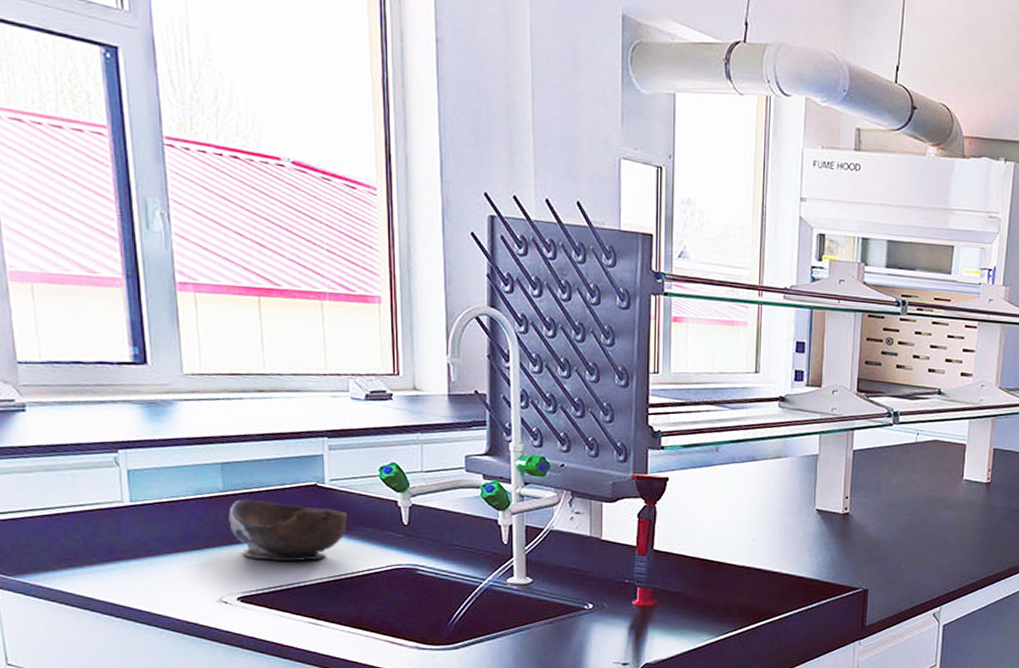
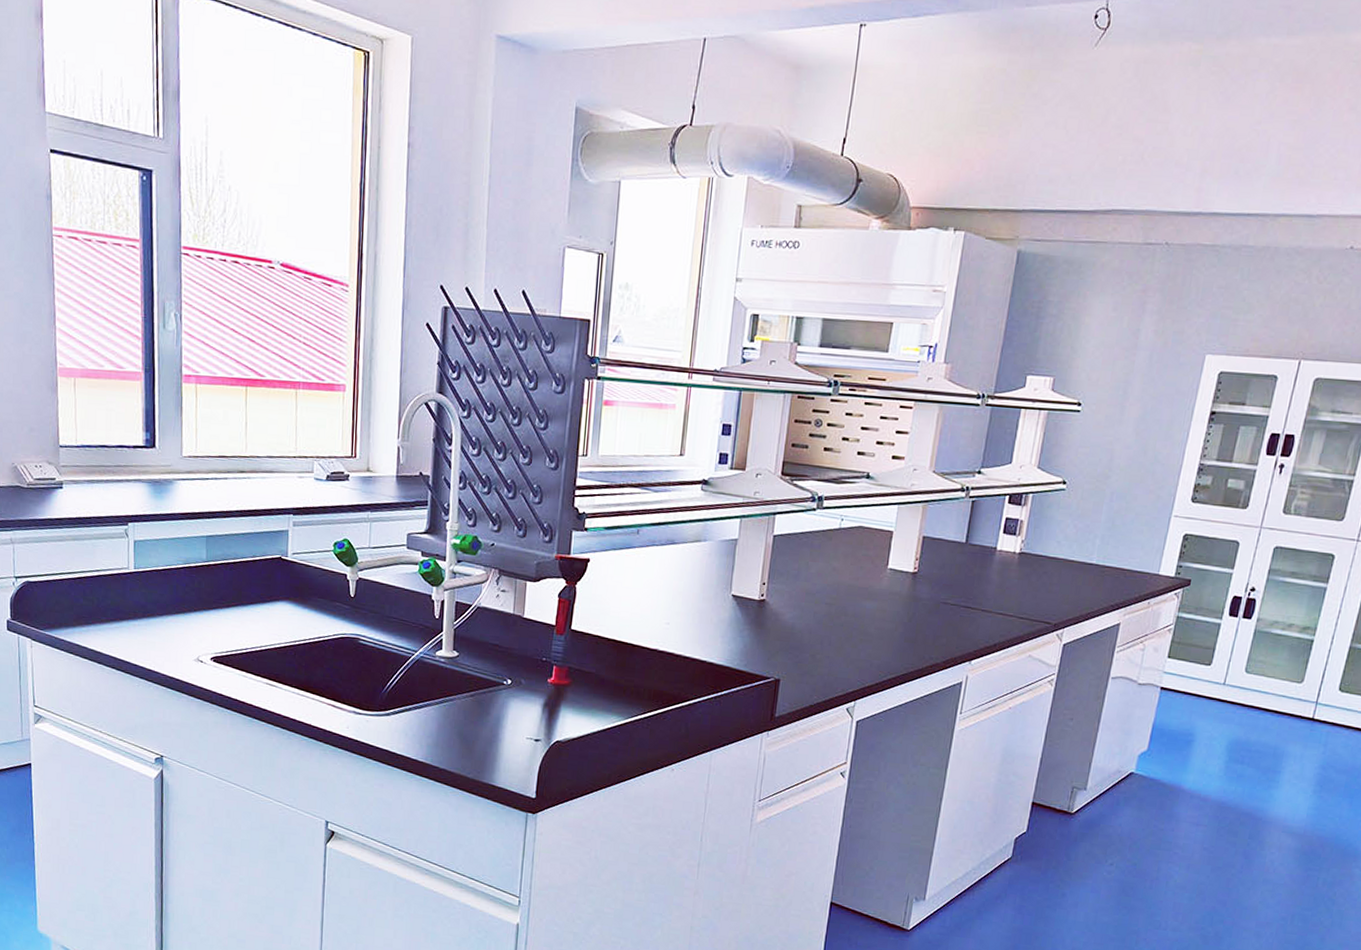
bowl: present [229,499,347,562] -> none [209,569,304,627]

